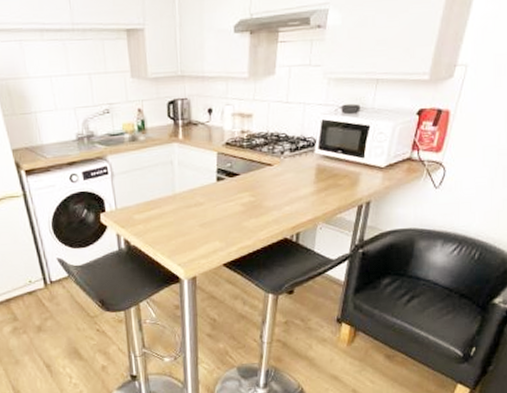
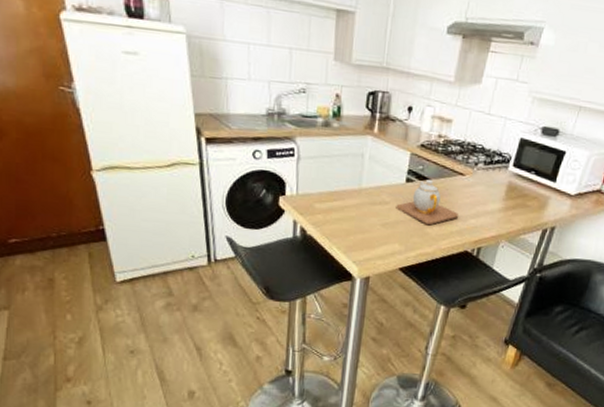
teapot: none [211,175,274,219] -> present [396,180,460,226]

